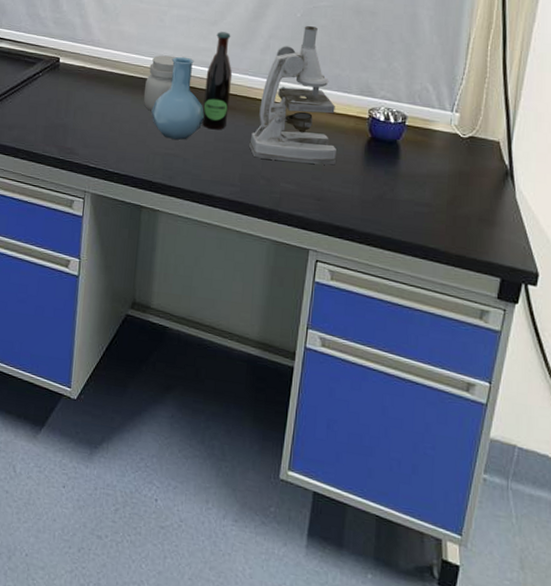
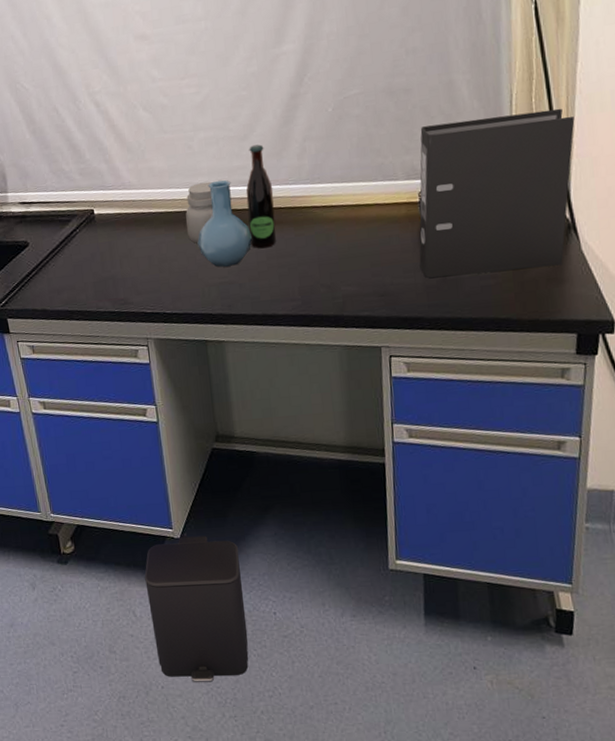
pedal bin: none [28,398,132,561] -> present [144,535,249,683]
microscope: present [249,26,337,165] -> none [303,118,394,267]
binder: none [359,49,525,208] -> present [419,108,575,278]

